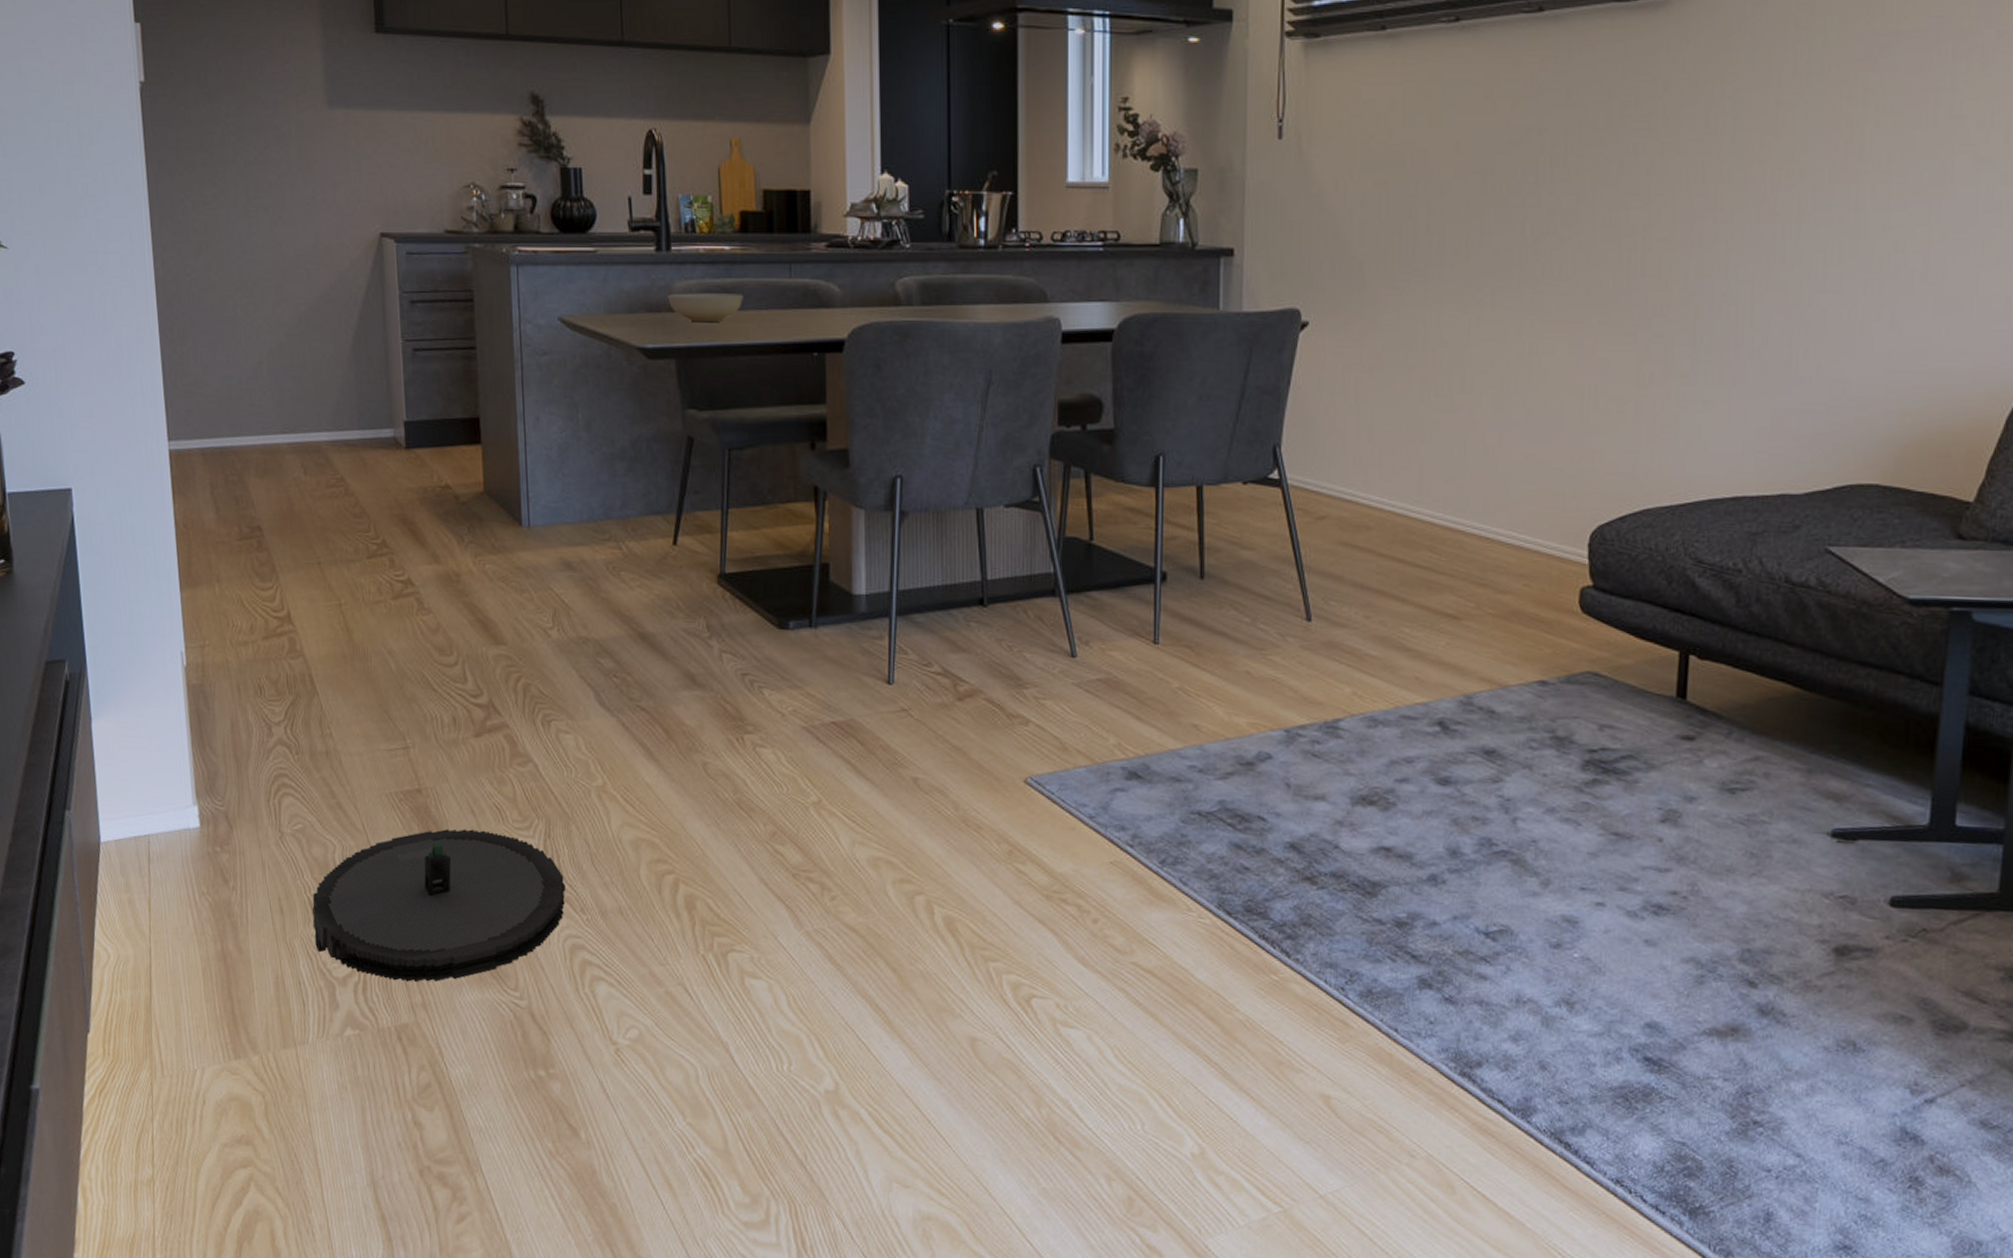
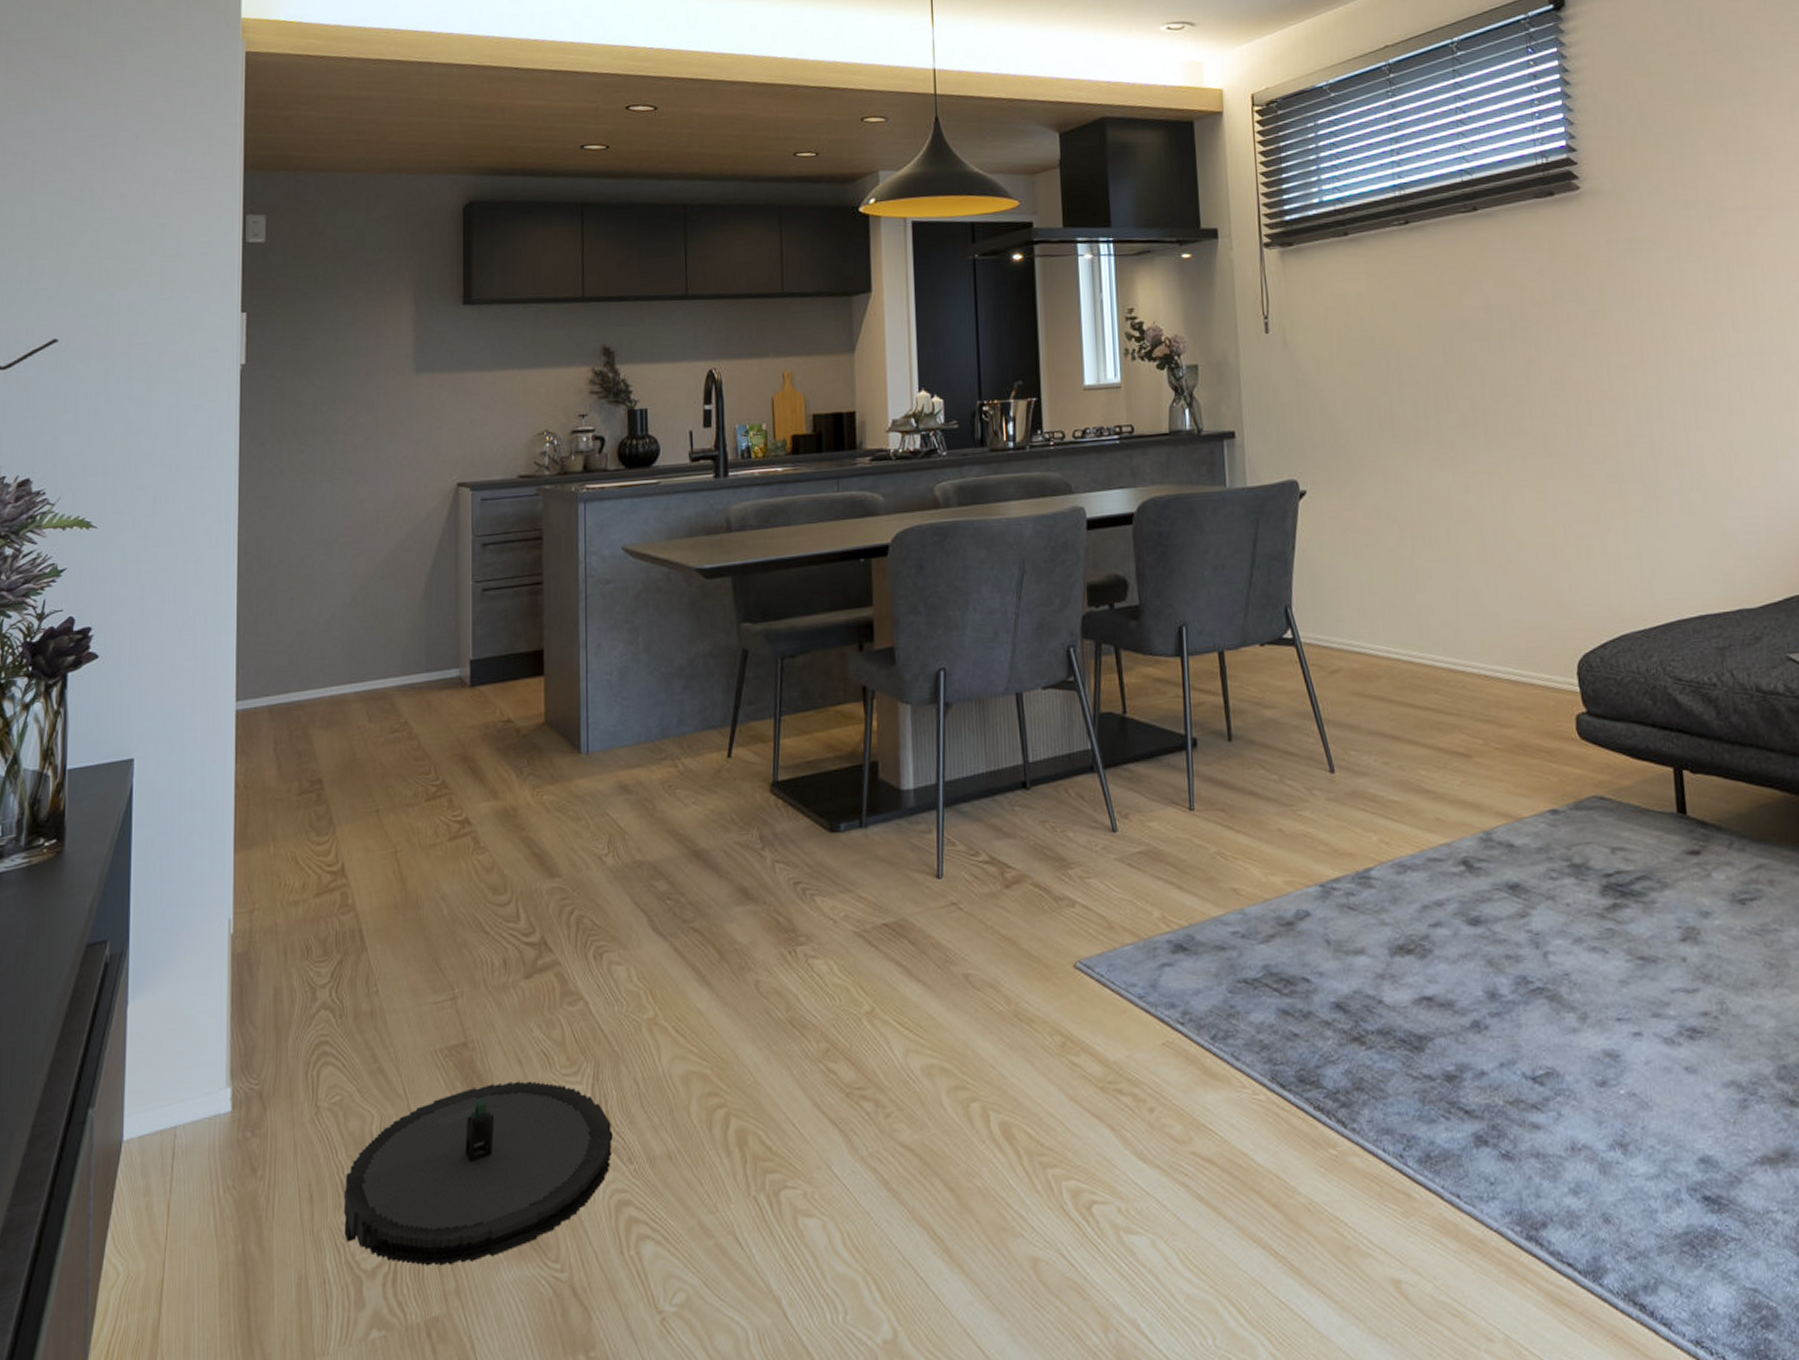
bowl: present [666,293,744,323] -> none [723,510,796,541]

